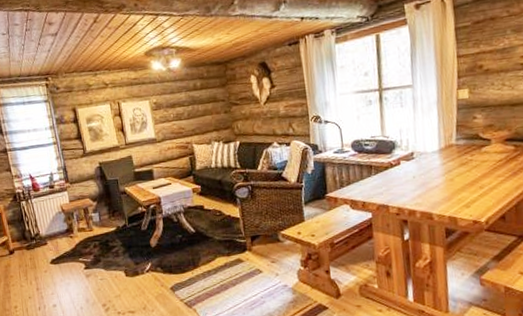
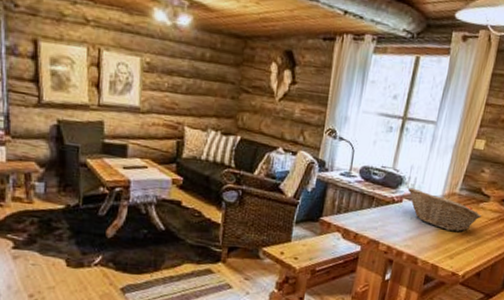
fruit basket: none [403,148,487,181] -> present [408,187,481,232]

